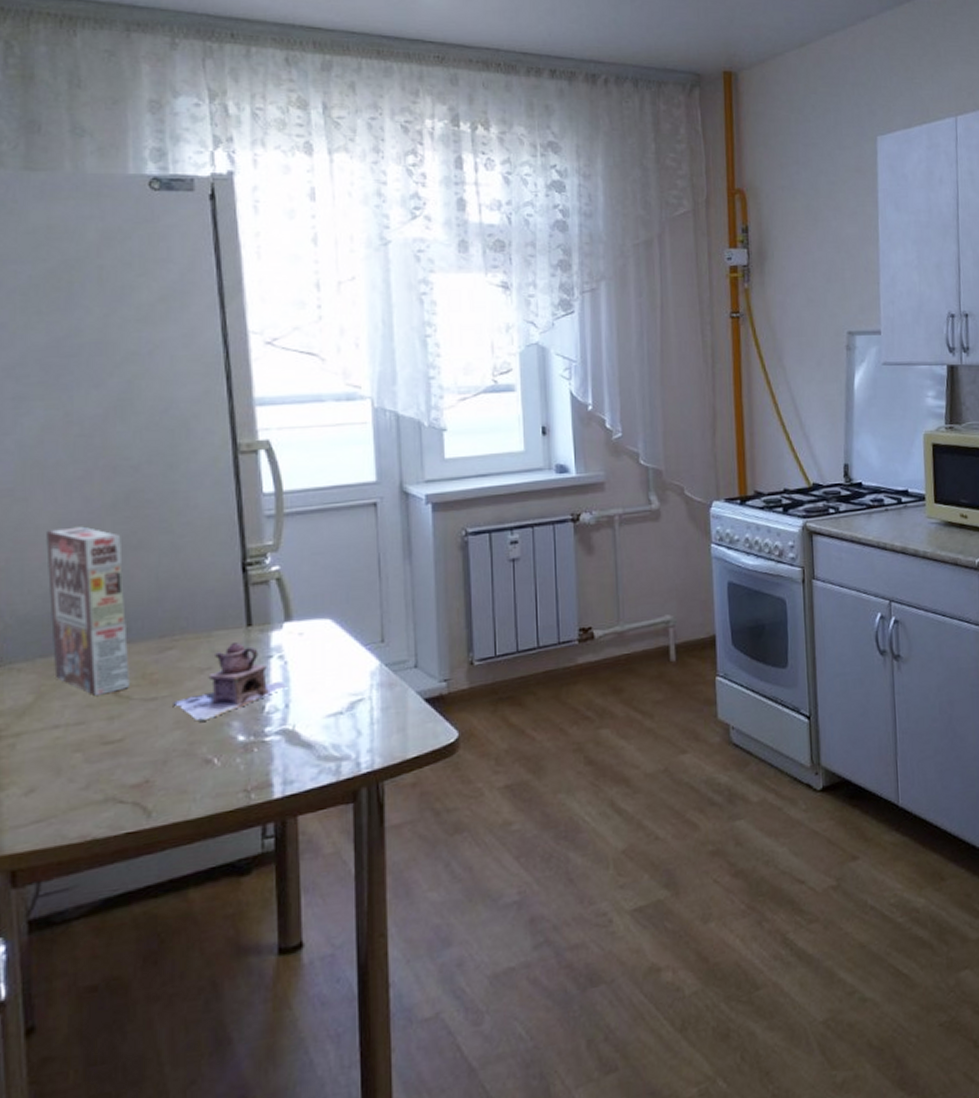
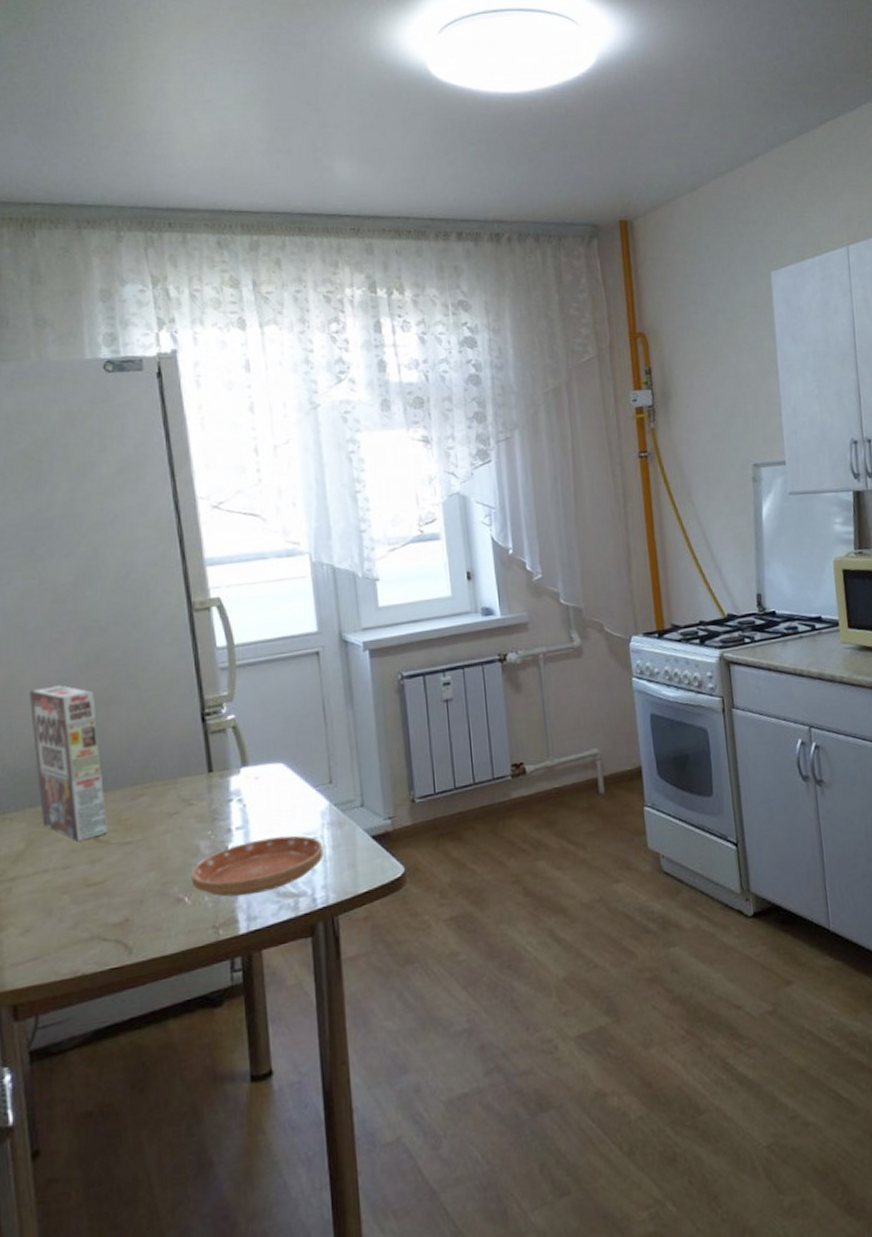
teapot: present [173,641,288,723] -> none [146,787,247,864]
saucer: none [222,695,371,759] -> present [191,835,324,897]

